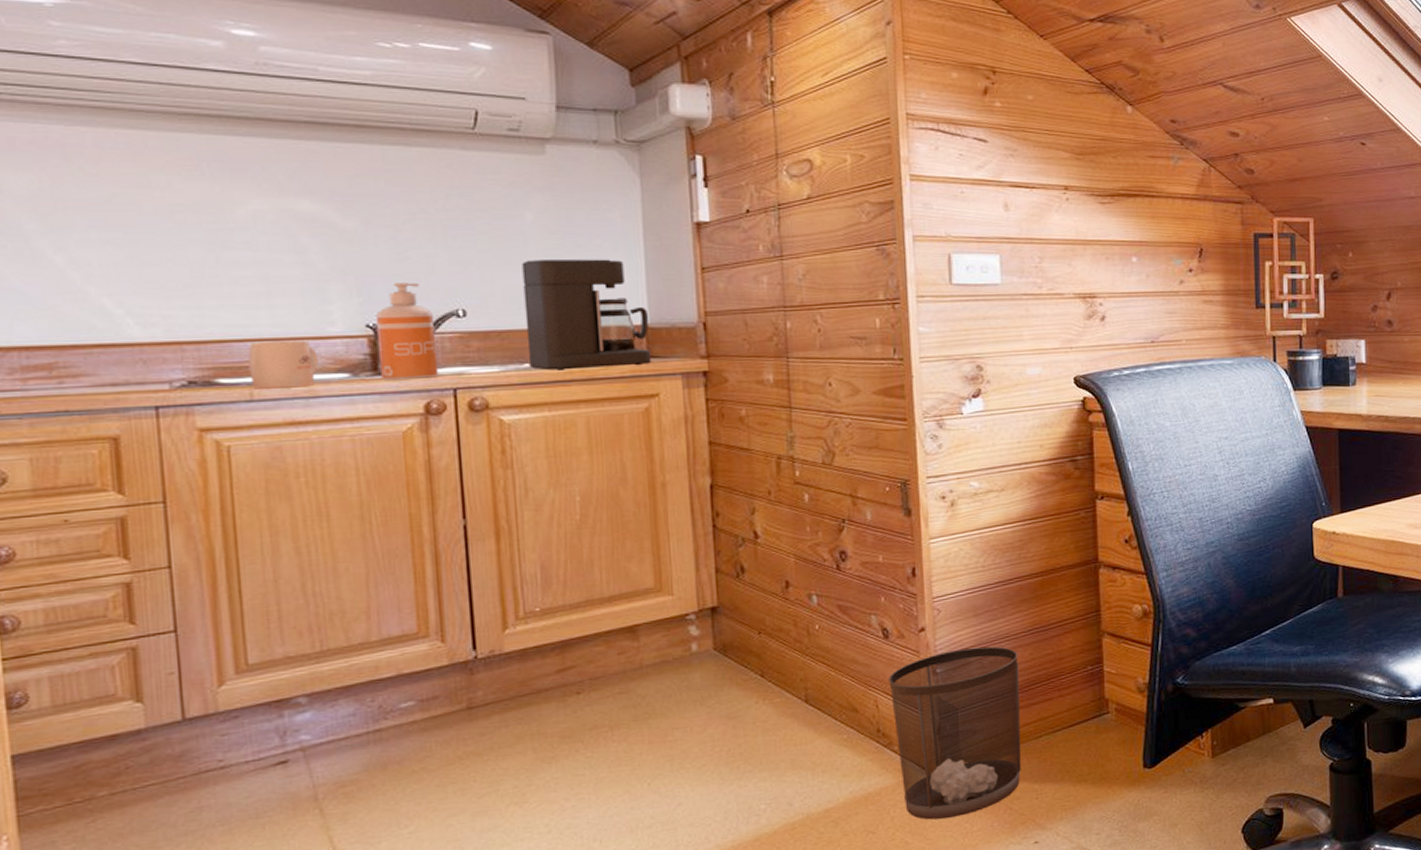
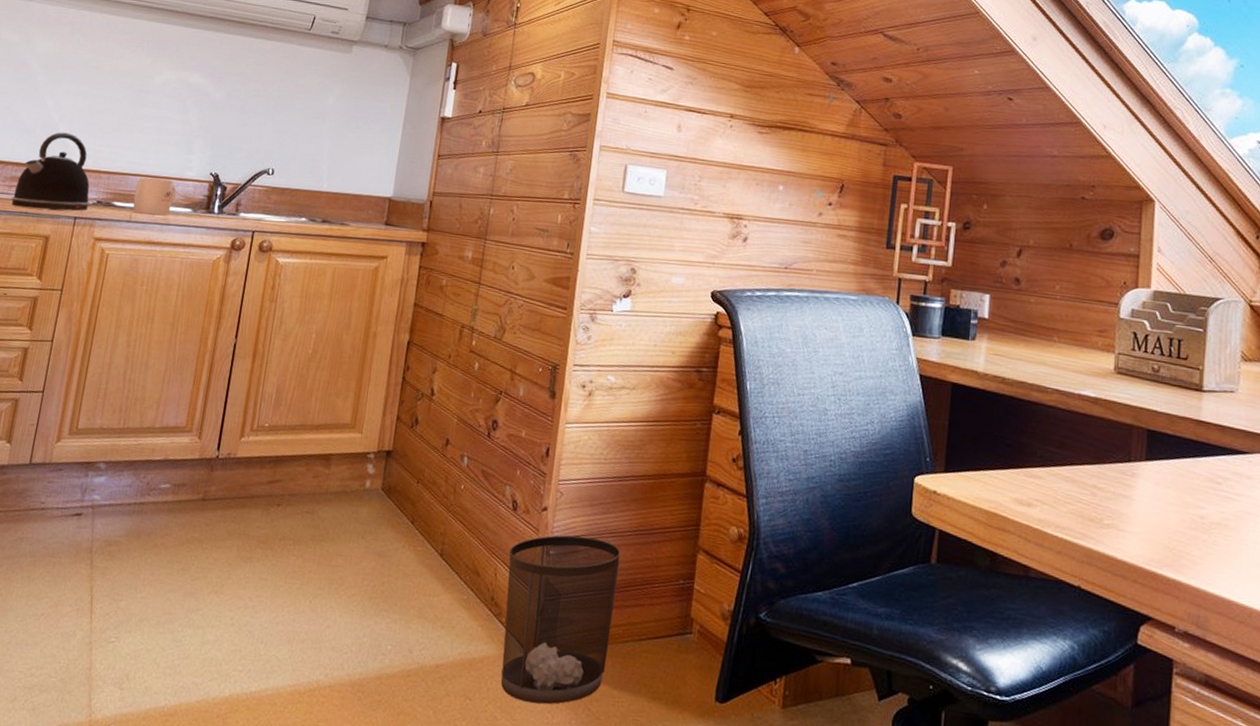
kettle: none [33,297,175,406] -> present [11,132,90,212]
soap dispenser: present [375,282,439,381] -> none [210,143,253,221]
coffee maker: present [522,259,652,372] -> none [305,135,394,231]

